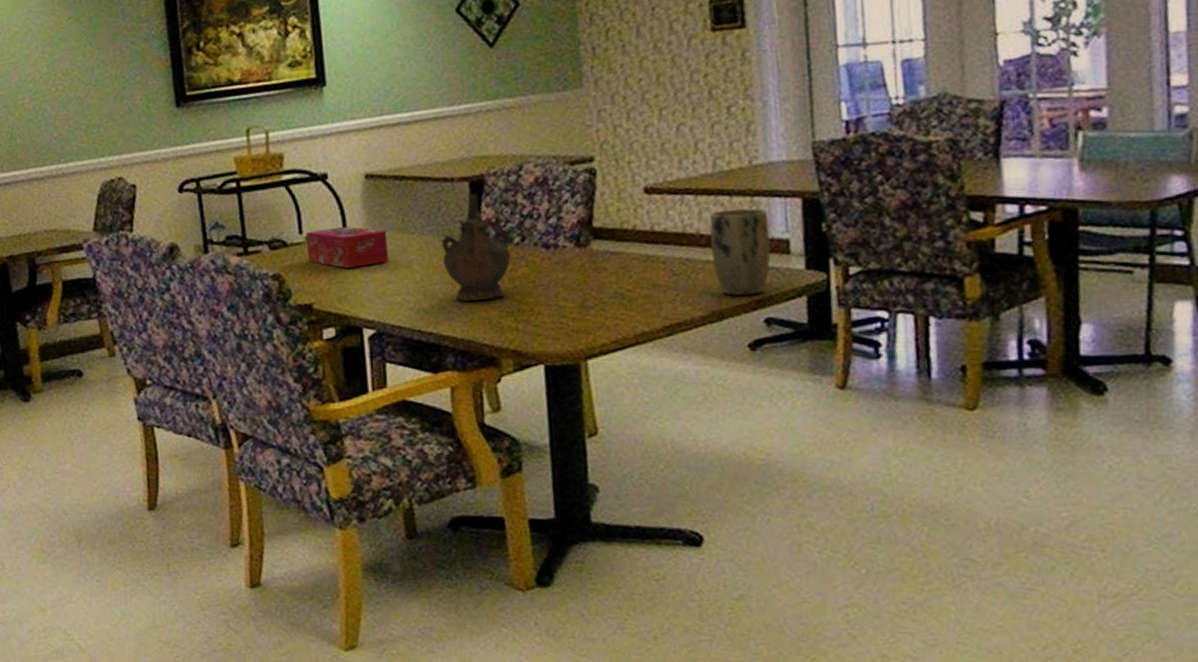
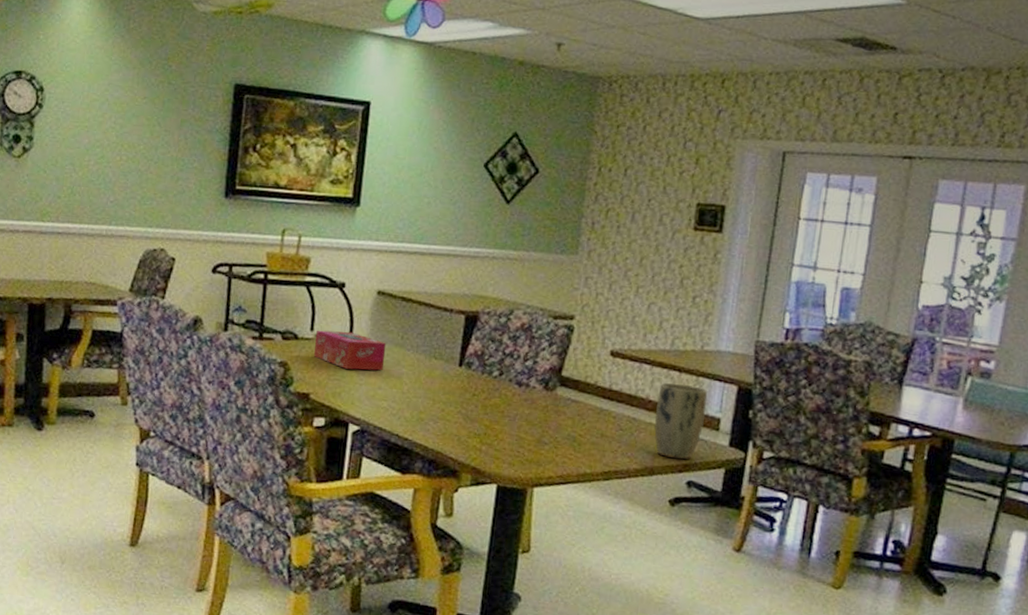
ceremonial vessel: present [440,193,511,302] -> none [429,325,492,420]

